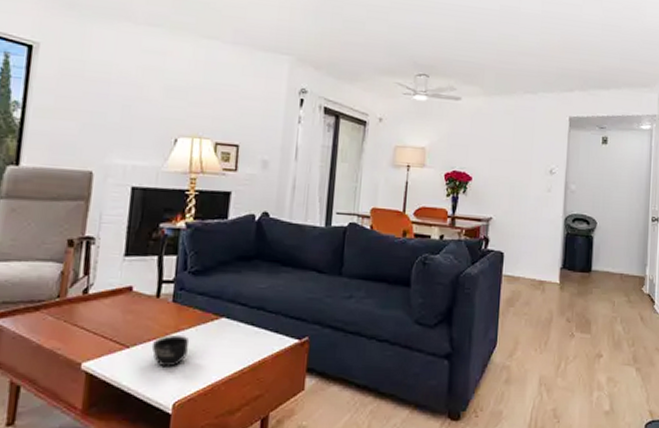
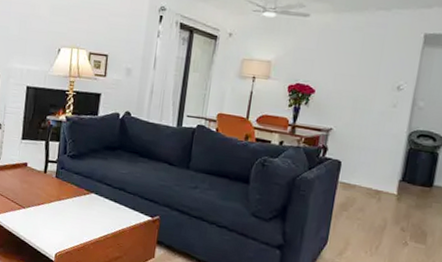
mug: present [151,335,190,368] -> none [40,202,68,227]

